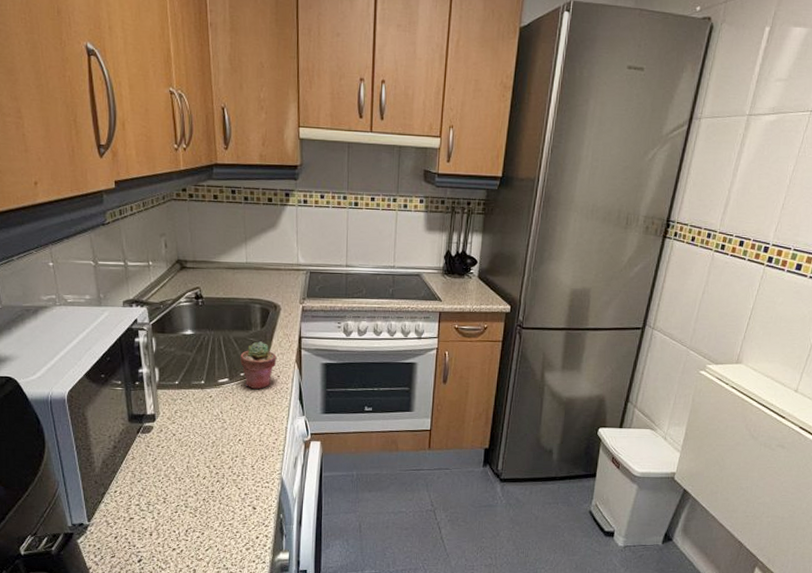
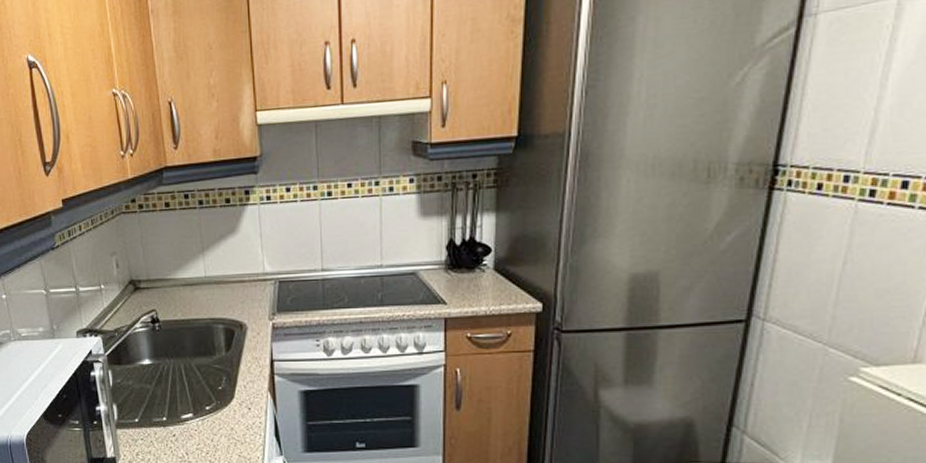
potted succulent: present [240,341,277,389] -> none [204,368,246,425]

